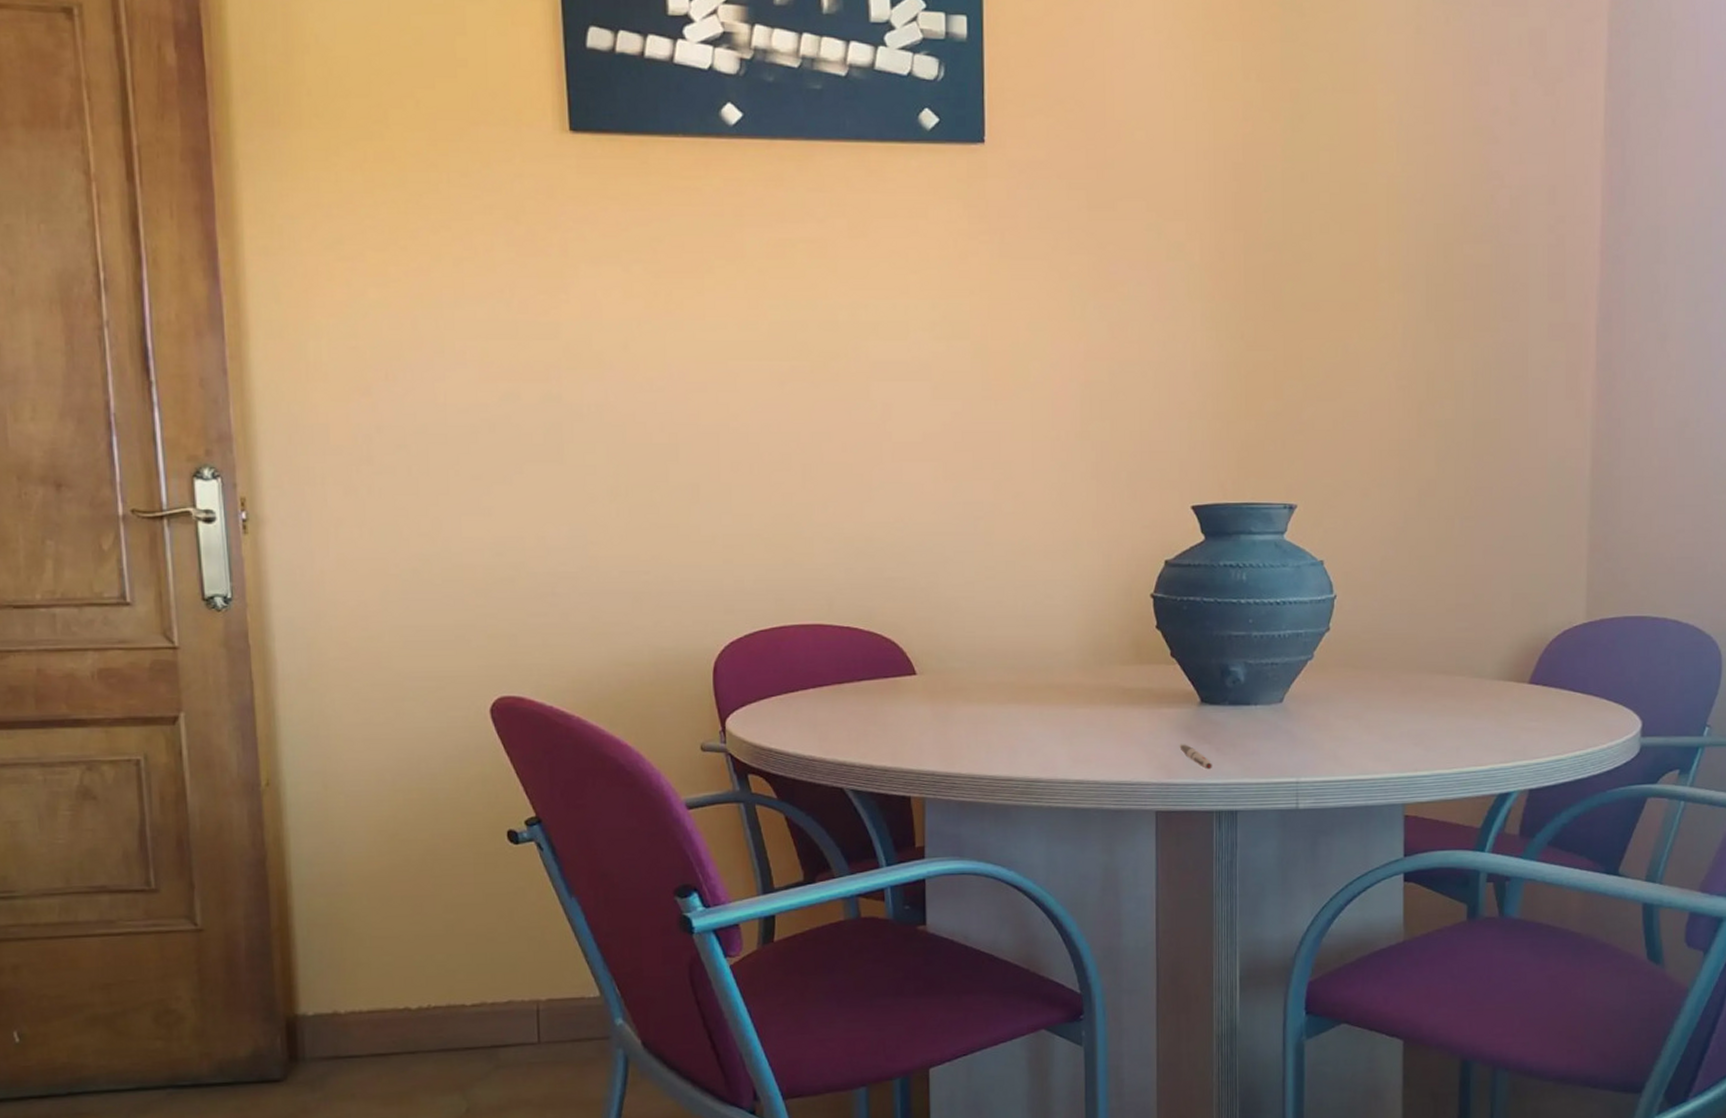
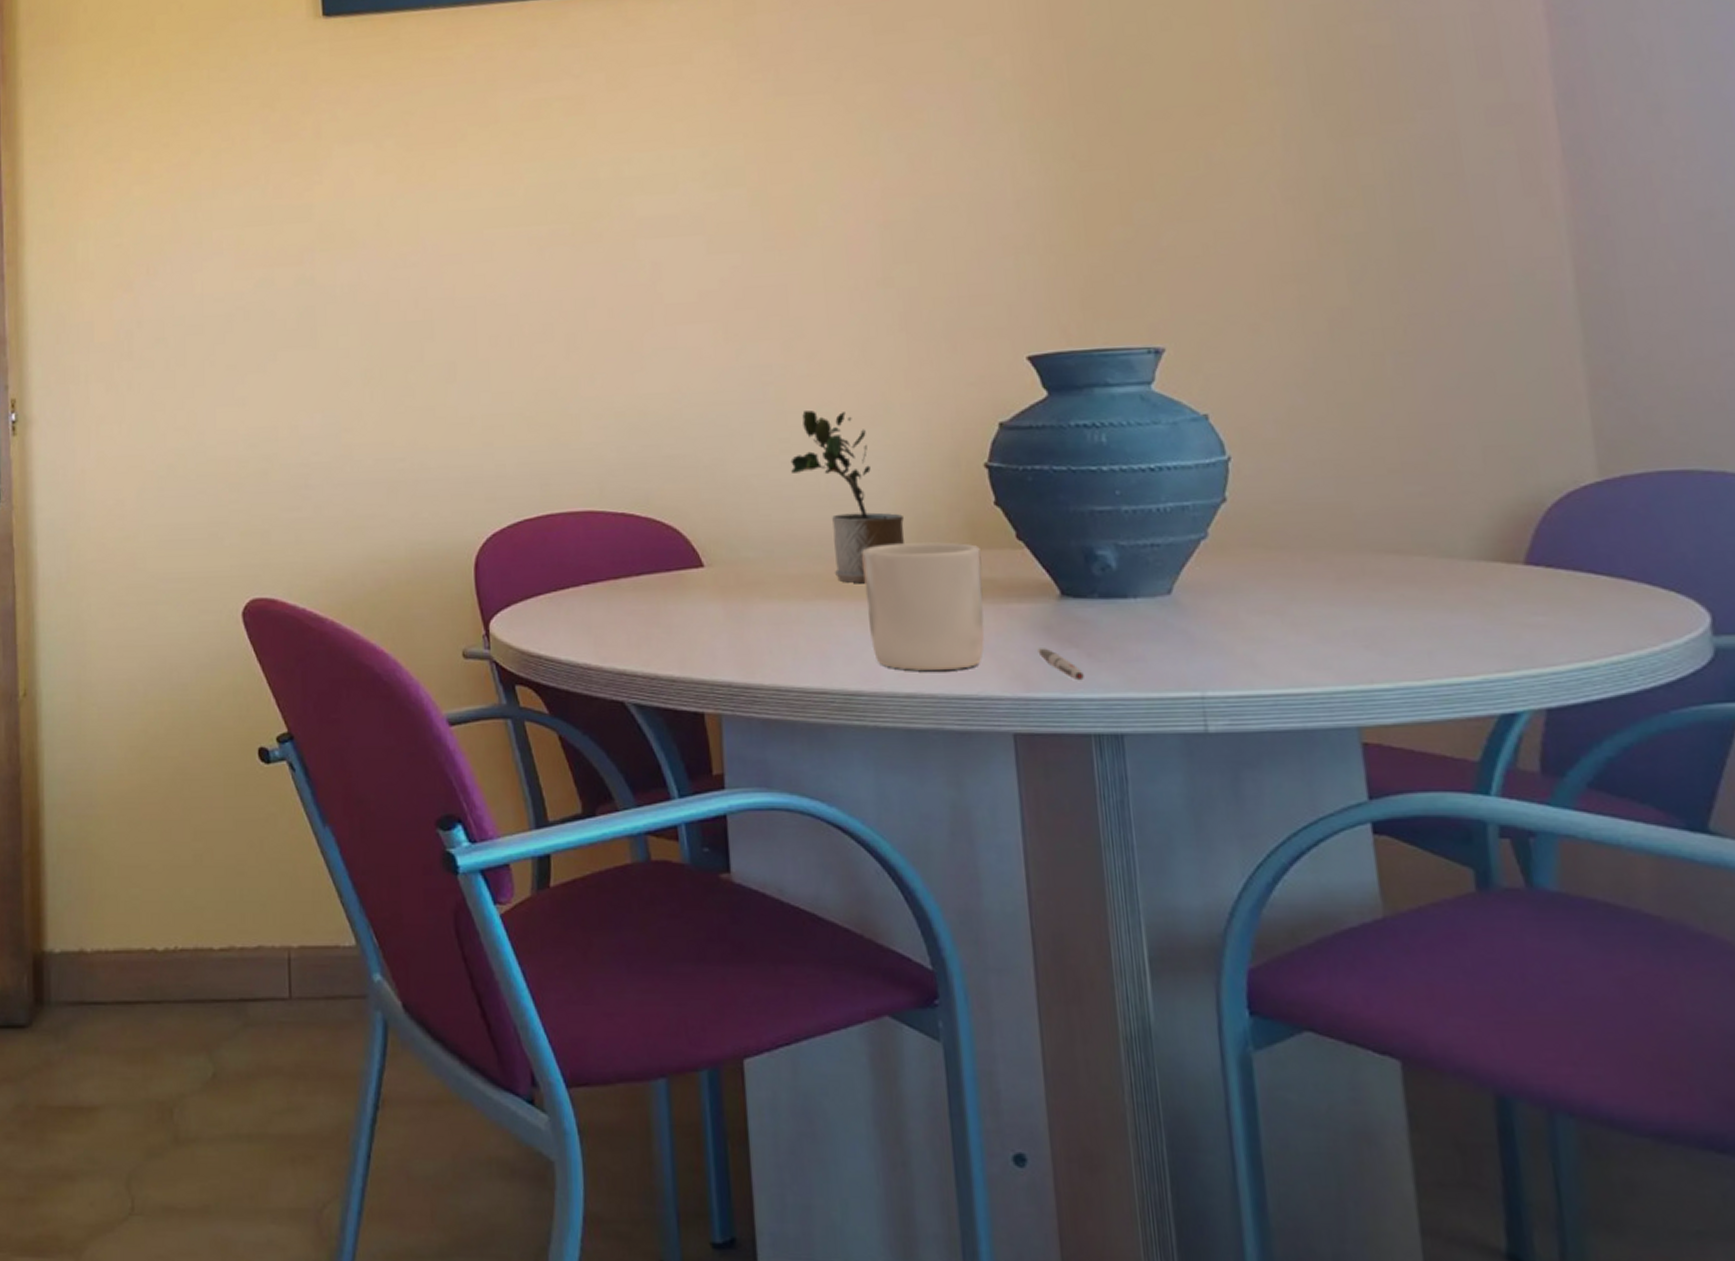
potted plant: none [994,544,1083,690] -> present [790,411,904,583]
mug: none [1048,658,1142,763] -> present [862,542,985,672]

